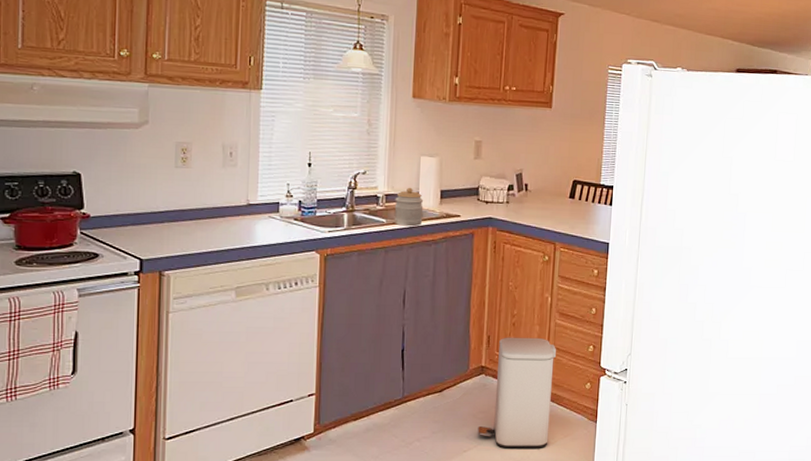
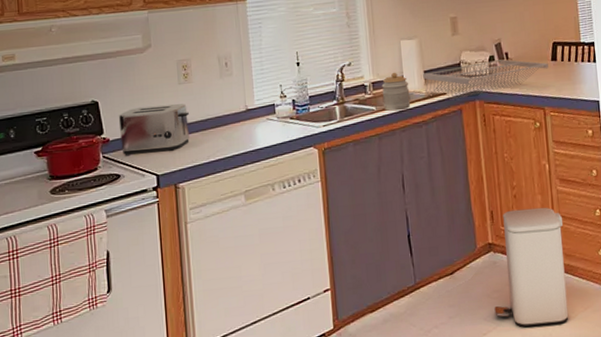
toaster: none [102,185,183,237] -> present [118,104,190,156]
dish rack: none [439,189,566,223] -> present [423,59,549,100]

